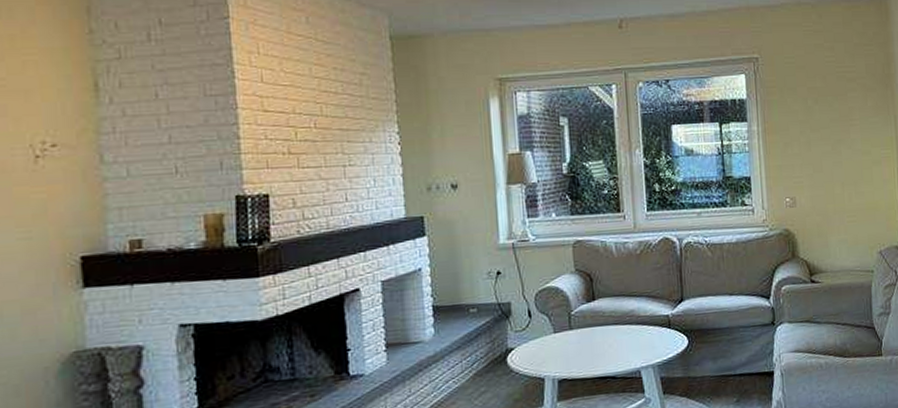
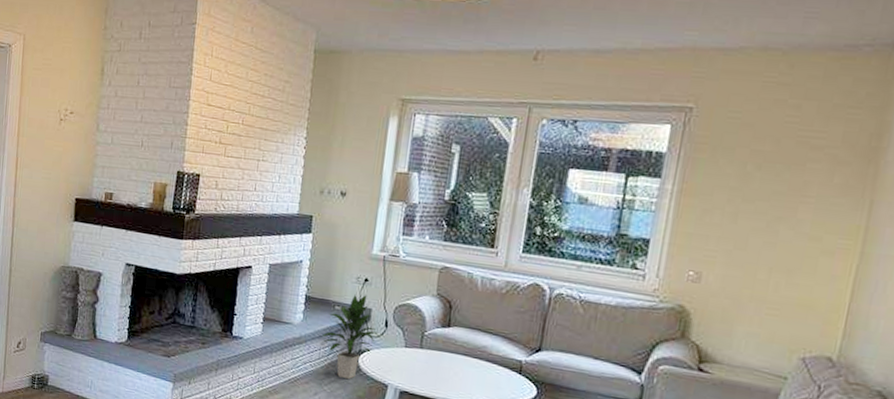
indoor plant: none [460,288,523,386] -> present [321,294,378,379]

